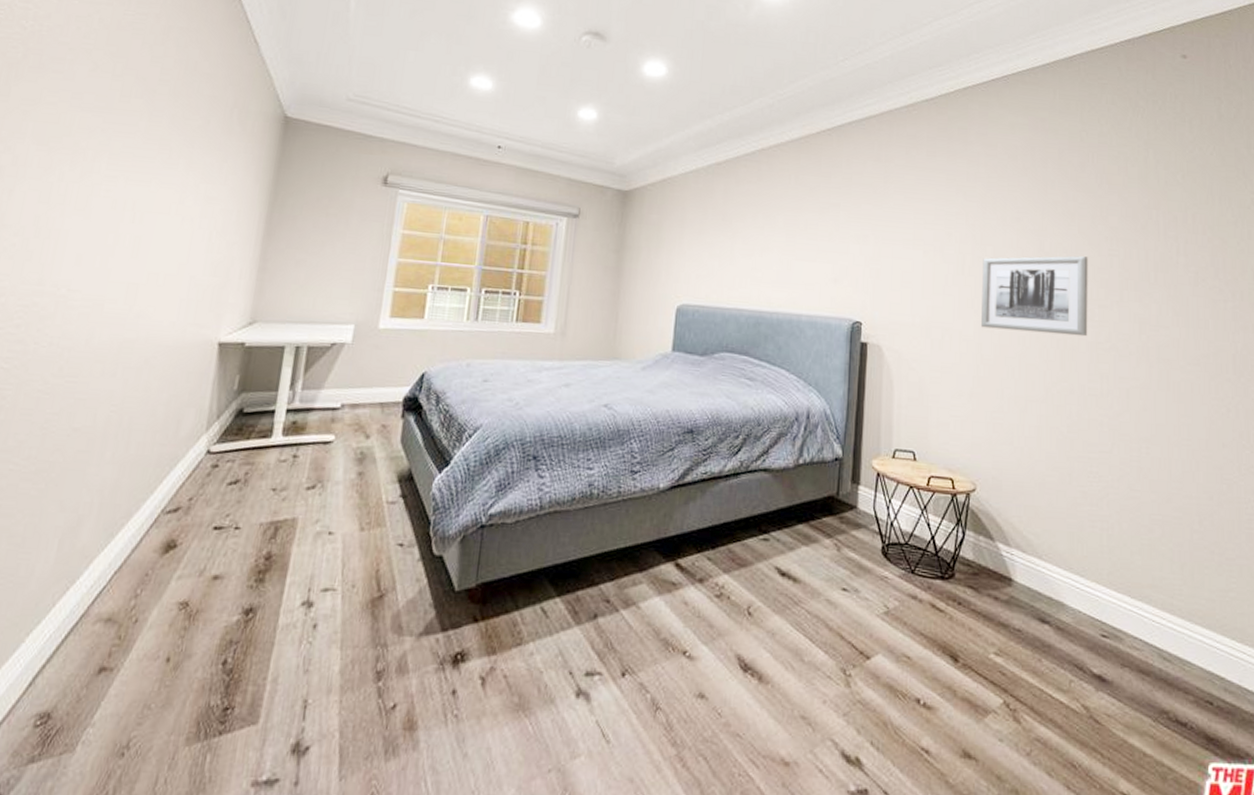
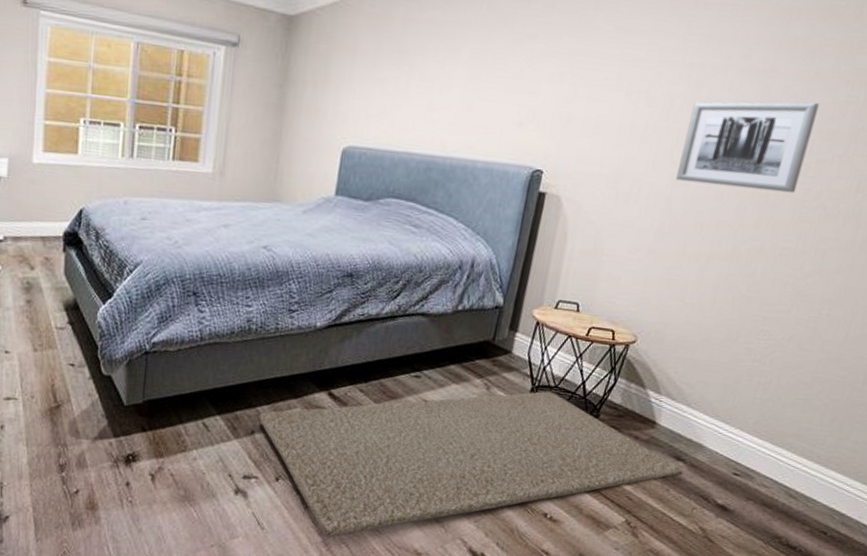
rug: none [602,549,1049,749] -> present [259,391,682,538]

